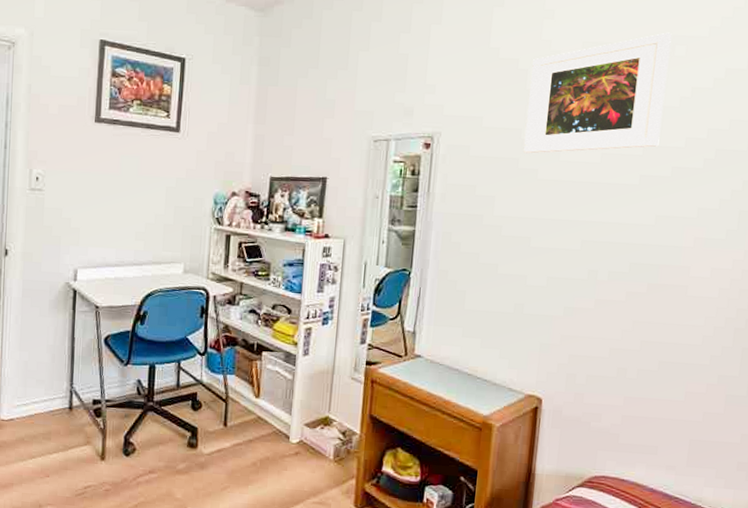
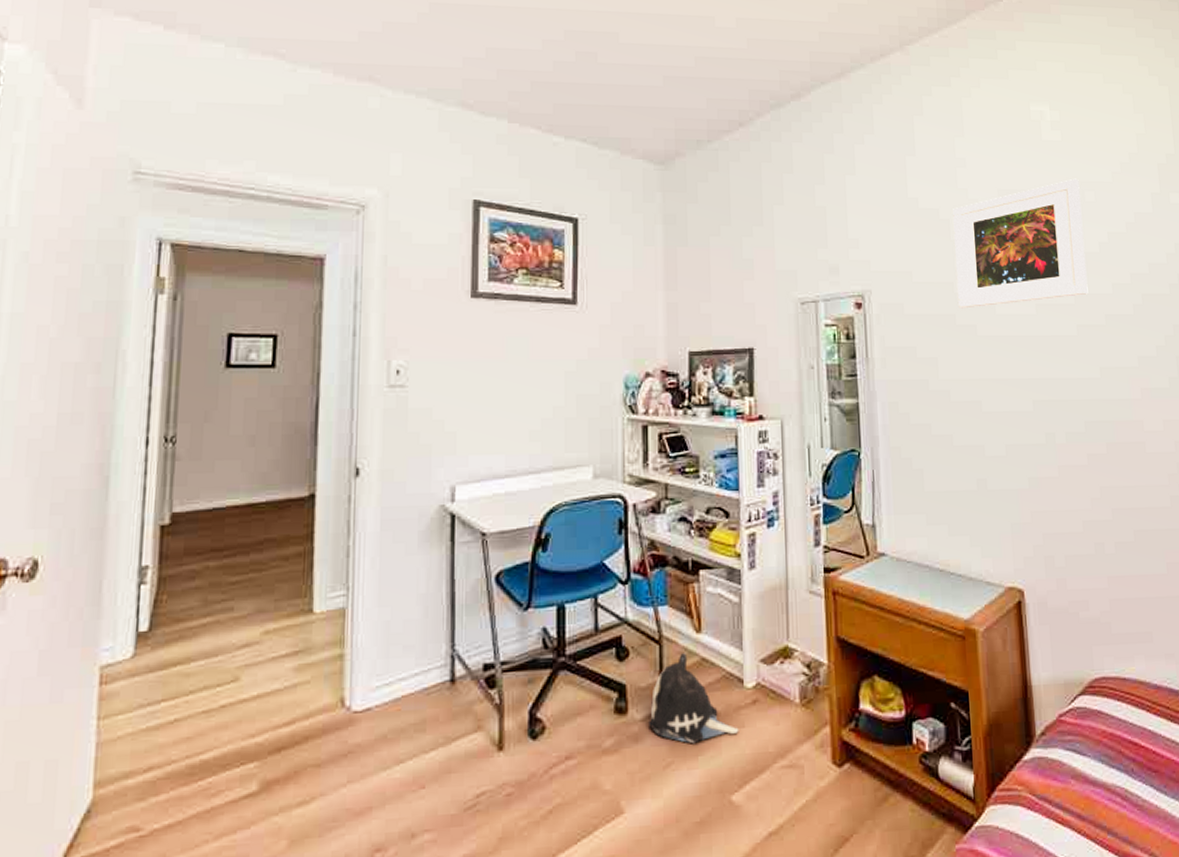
plush toy: none [212,411,282,477] -> present [648,653,739,744]

